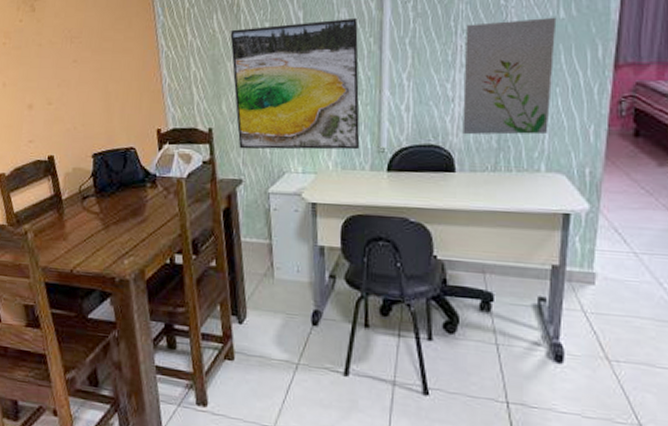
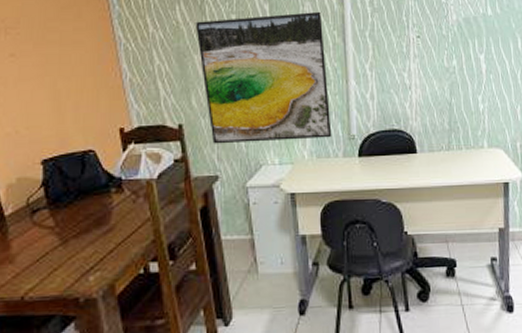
wall art: present [463,17,557,135] -> none [416,14,487,119]

